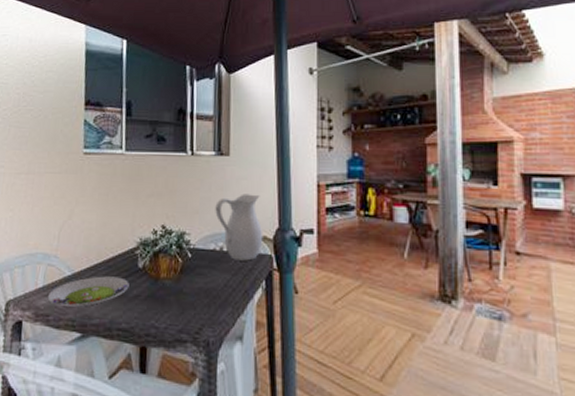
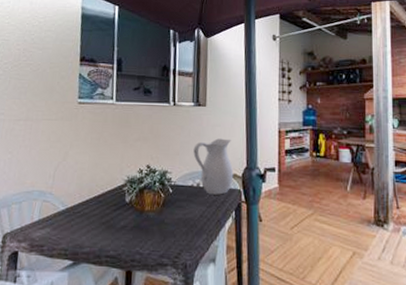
salad plate: present [47,276,129,307] -> none [42,210,117,238]

